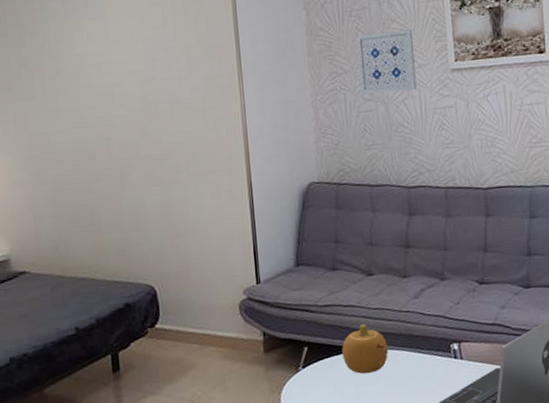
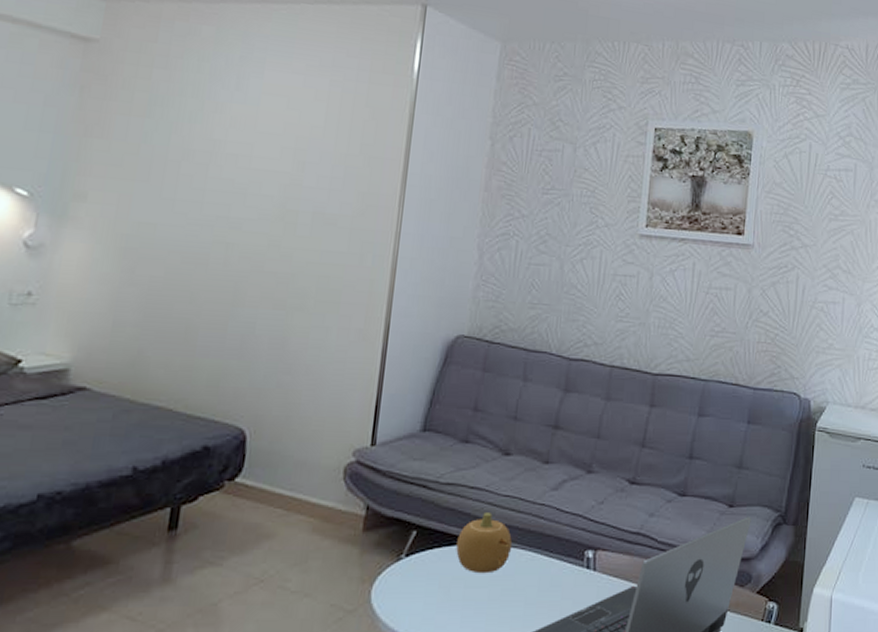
wall art: present [356,29,417,94] -> none [536,178,606,251]

